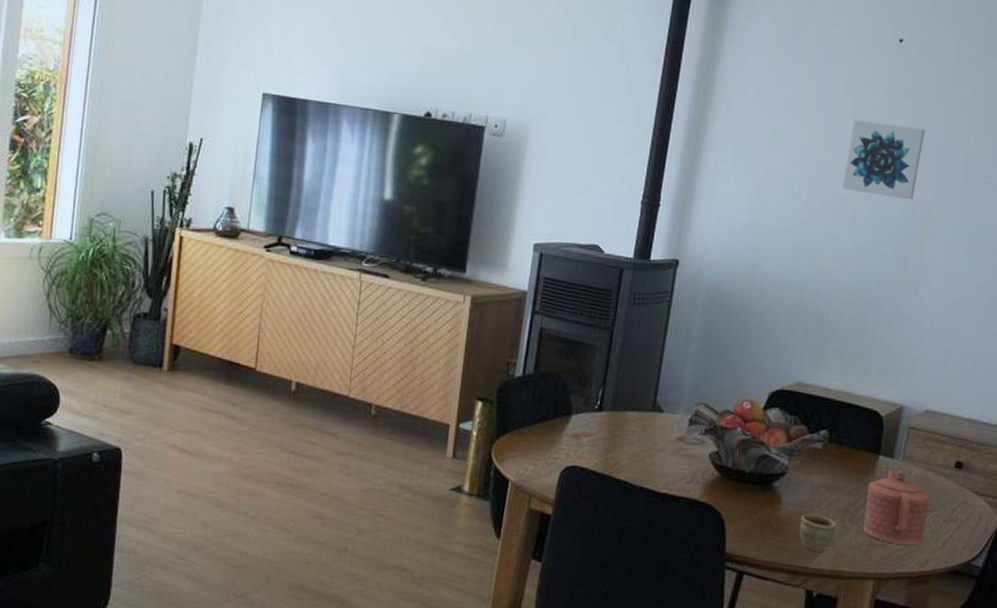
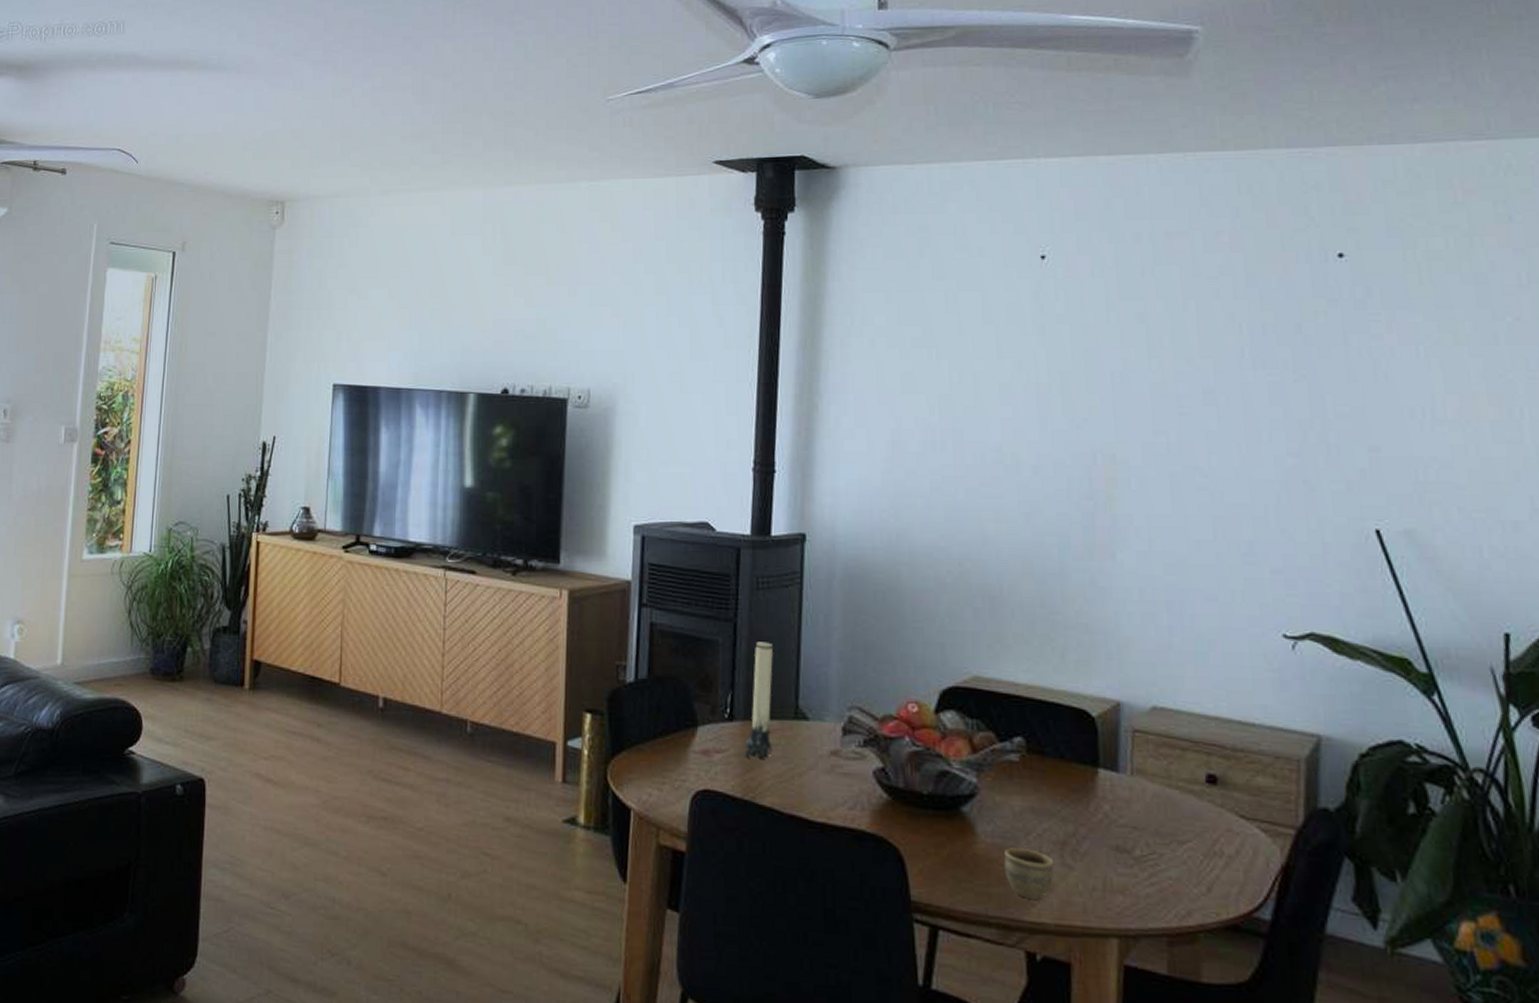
candle: none [608,347,641,441] -> present [744,642,773,758]
wall art: present [842,120,926,200] -> none [996,354,1092,443]
teapot: present [862,469,930,545] -> none [1089,786,1179,890]

